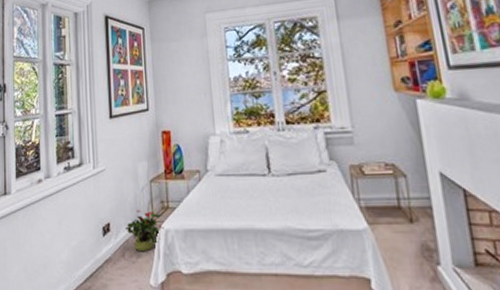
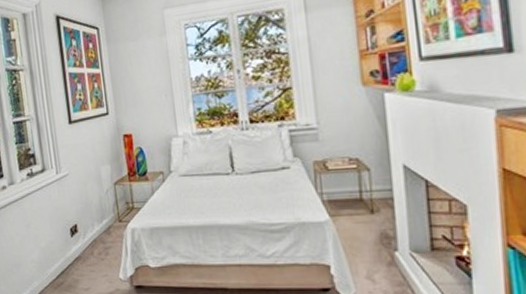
potted plant: present [125,209,164,251] -> none [93,211,130,249]

